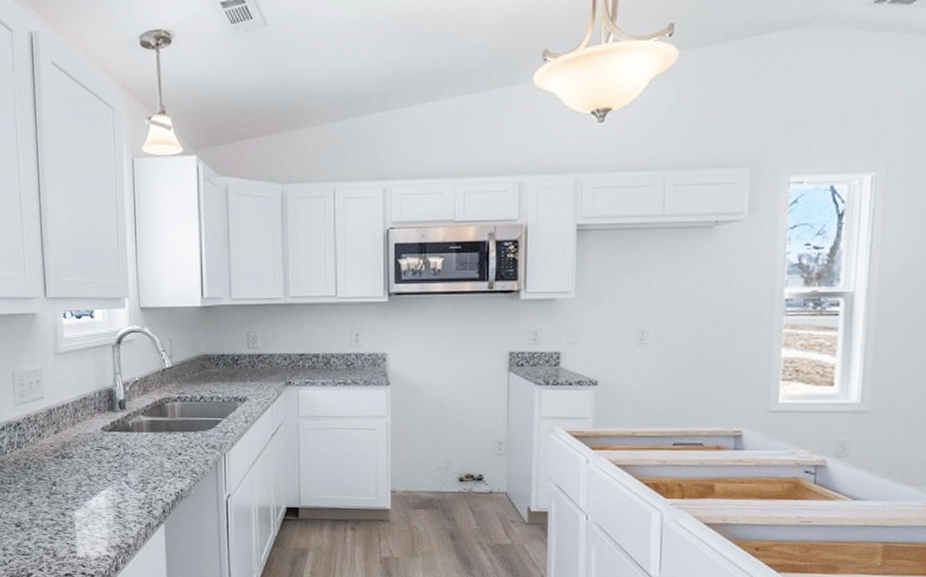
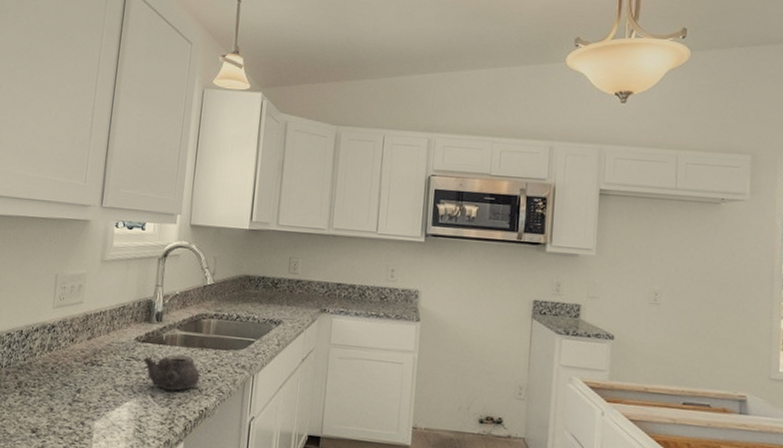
teapot: none [112,441,172,476] -> present [142,354,200,391]

